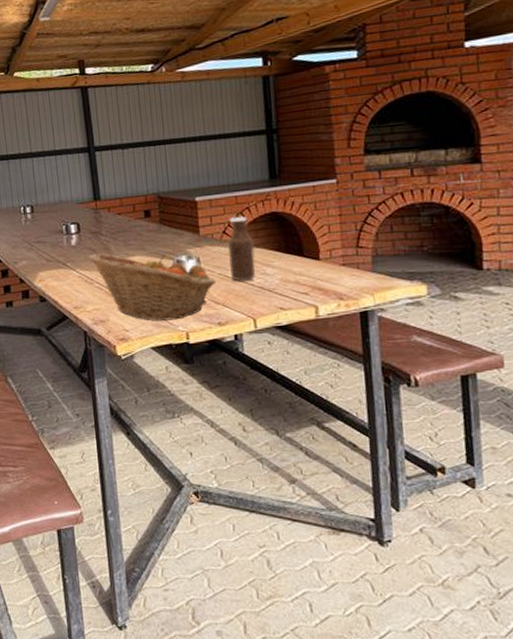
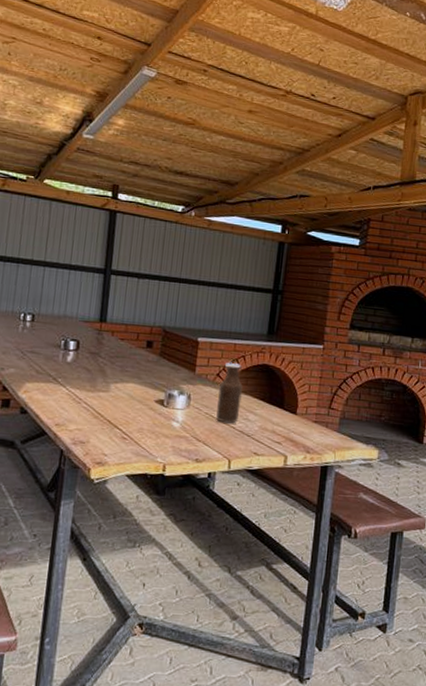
fruit basket: present [89,253,217,321] -> none [82,374,202,451]

